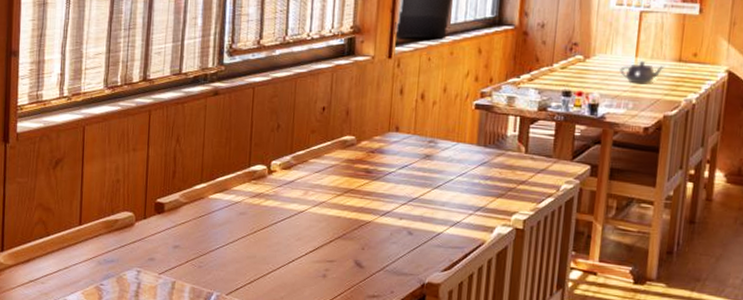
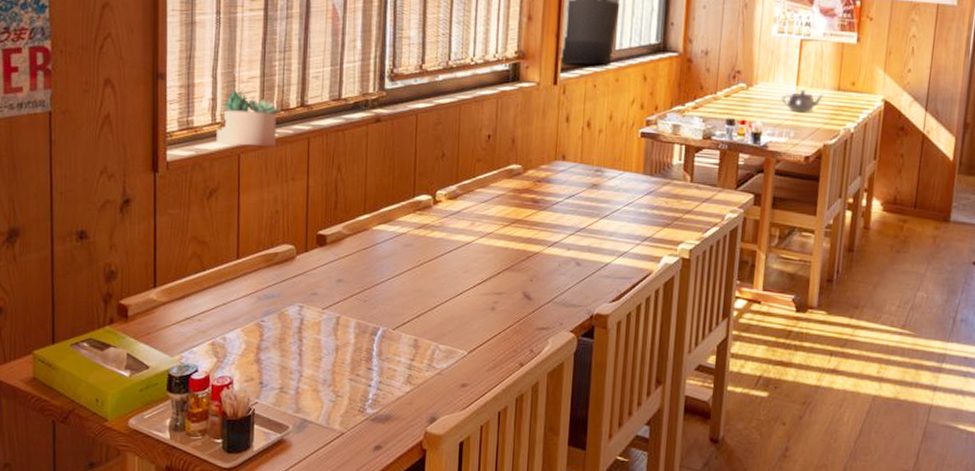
succulent plant: none [63,62,124,120] -> present [216,86,281,147]

